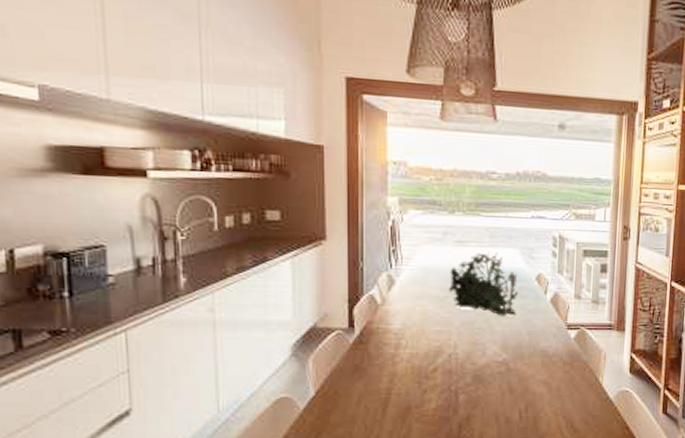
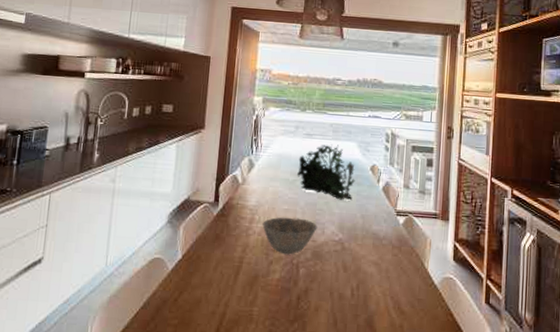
bowl: none [411,340,477,381] -> present [262,217,318,255]

